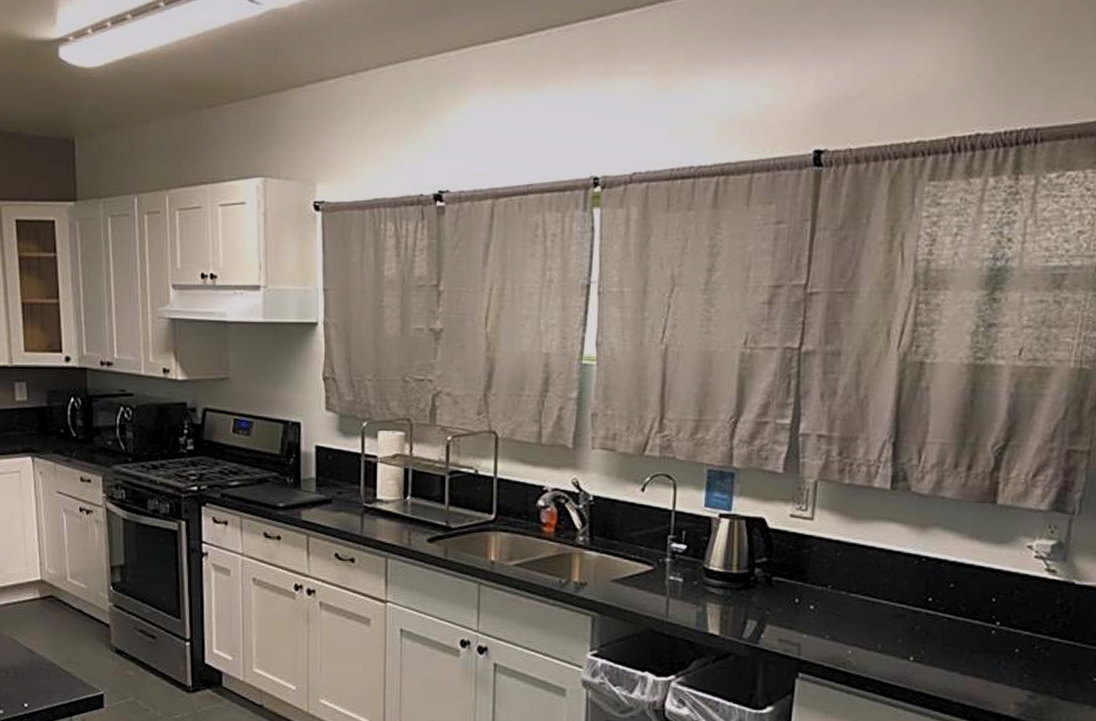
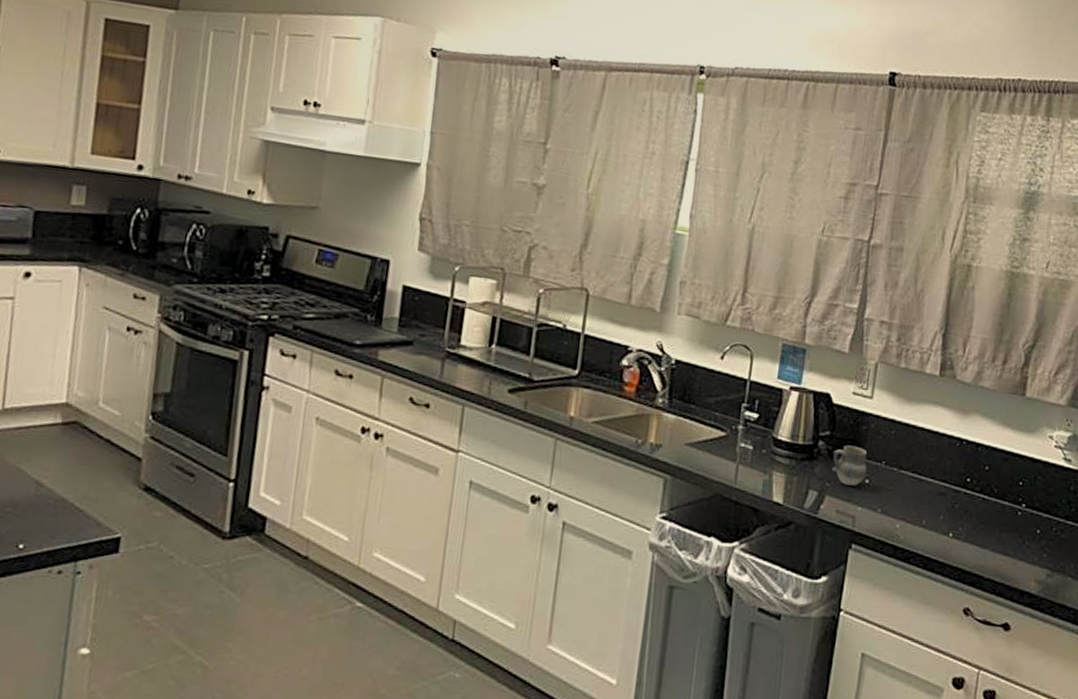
cup: none [772,571,811,613] -> present [832,445,868,486]

